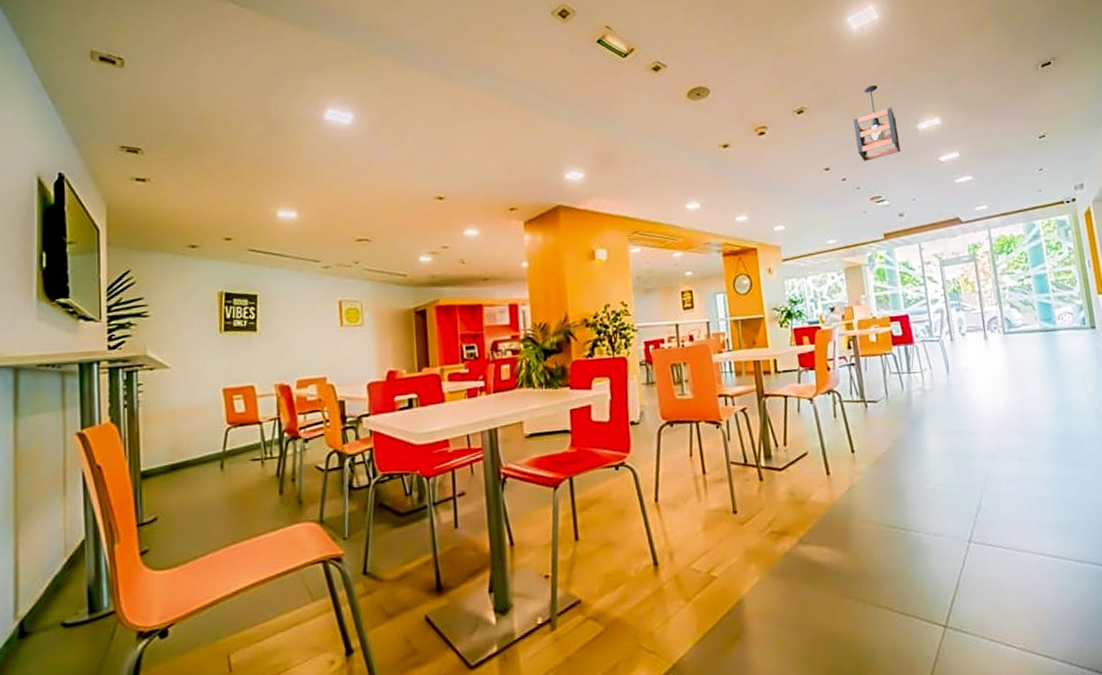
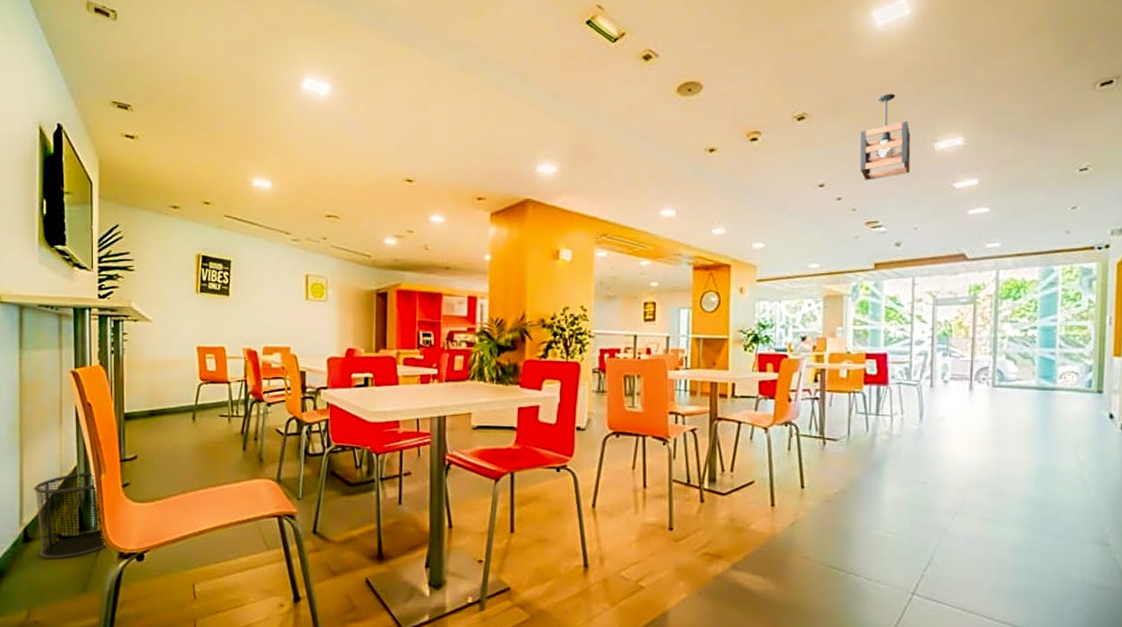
trash can: none [31,539,142,654] -> present [33,472,124,560]

